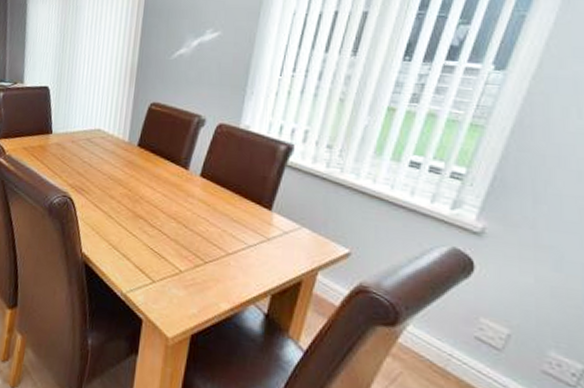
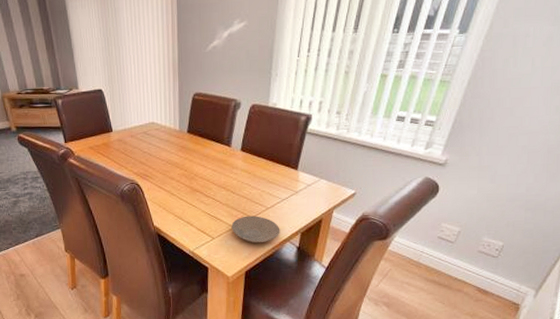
plate: none [178,259,243,300] -> present [231,216,280,243]

